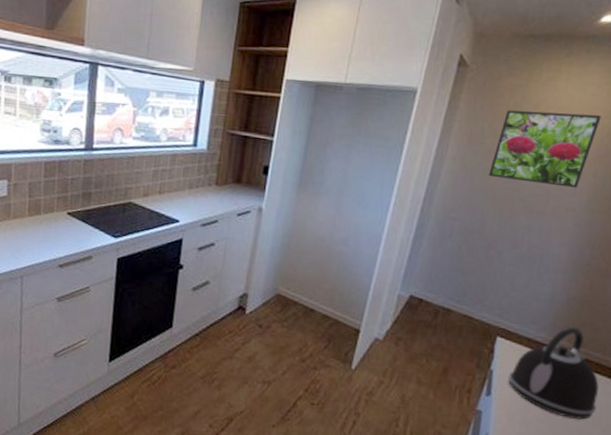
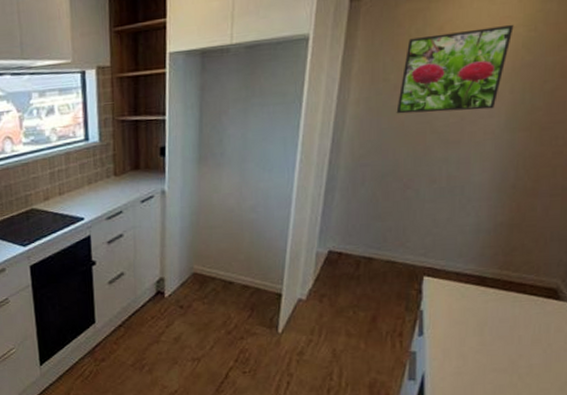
kettle: present [508,326,599,420] -> none [440,253,535,345]

